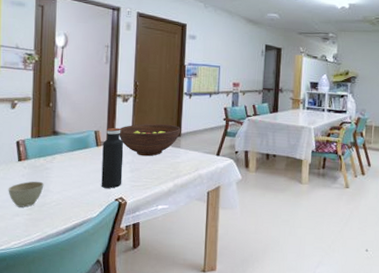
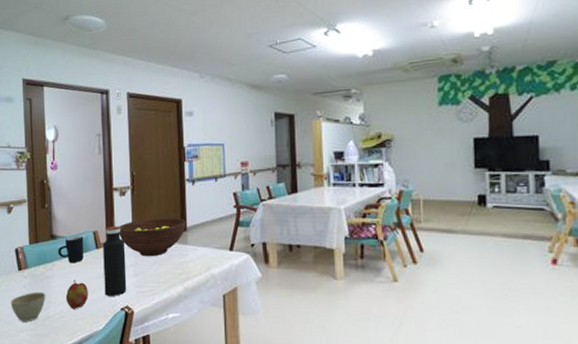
mug: none [59,134,85,157] -> present [58,236,84,262]
apple: none [63,172,86,198] -> present [65,280,88,309]

